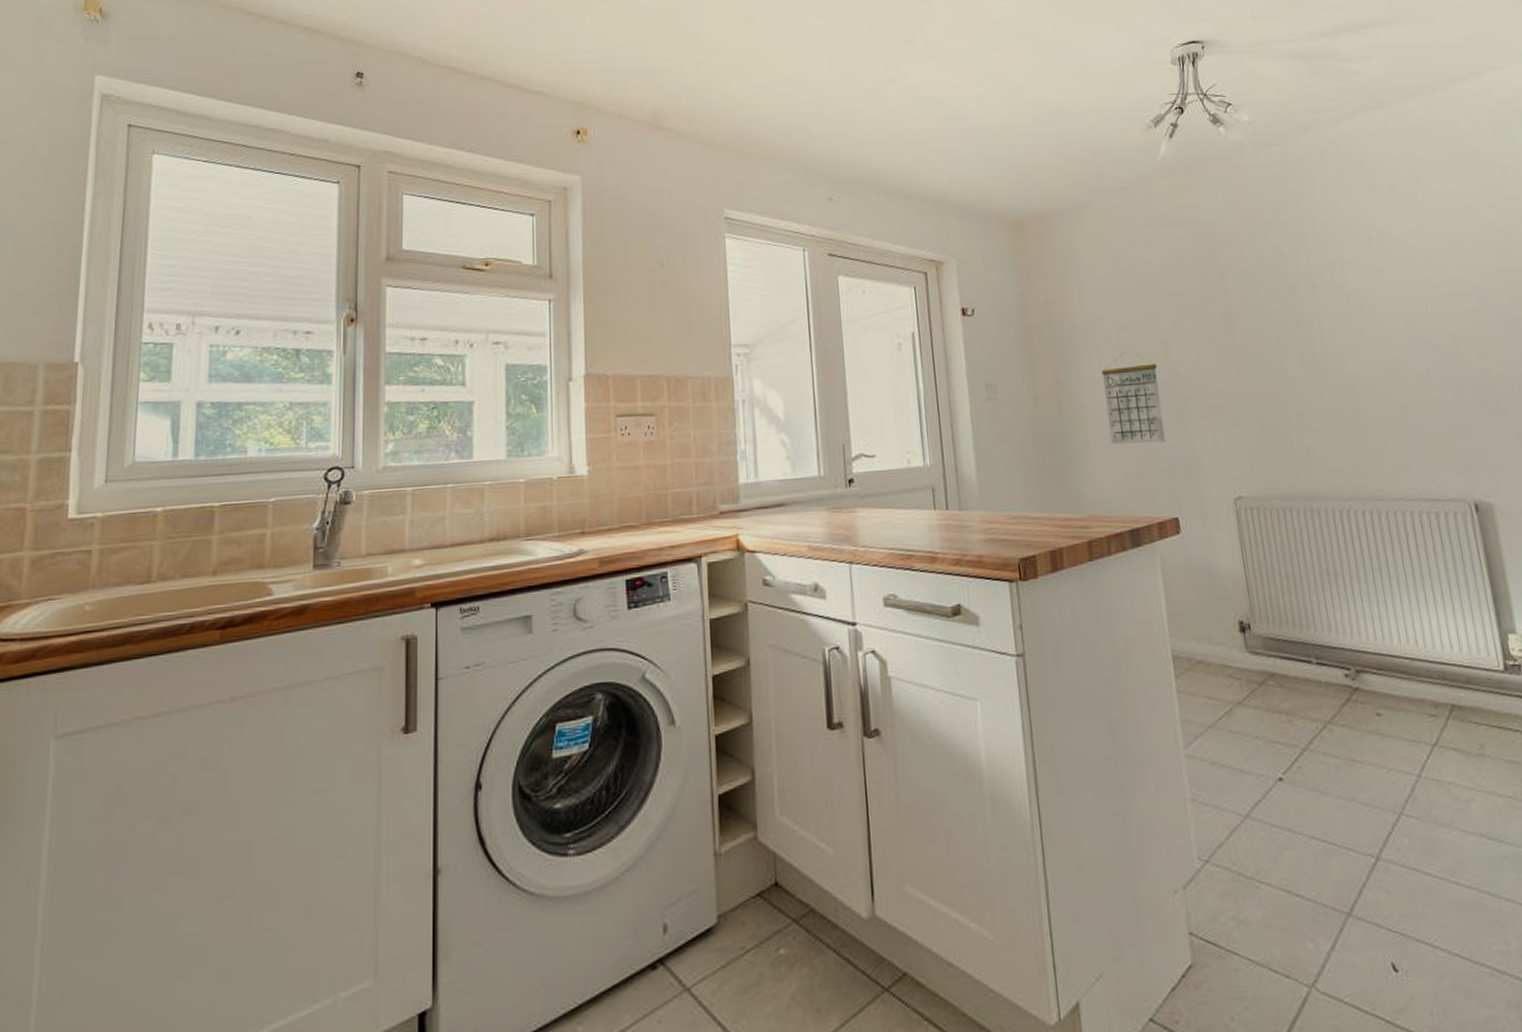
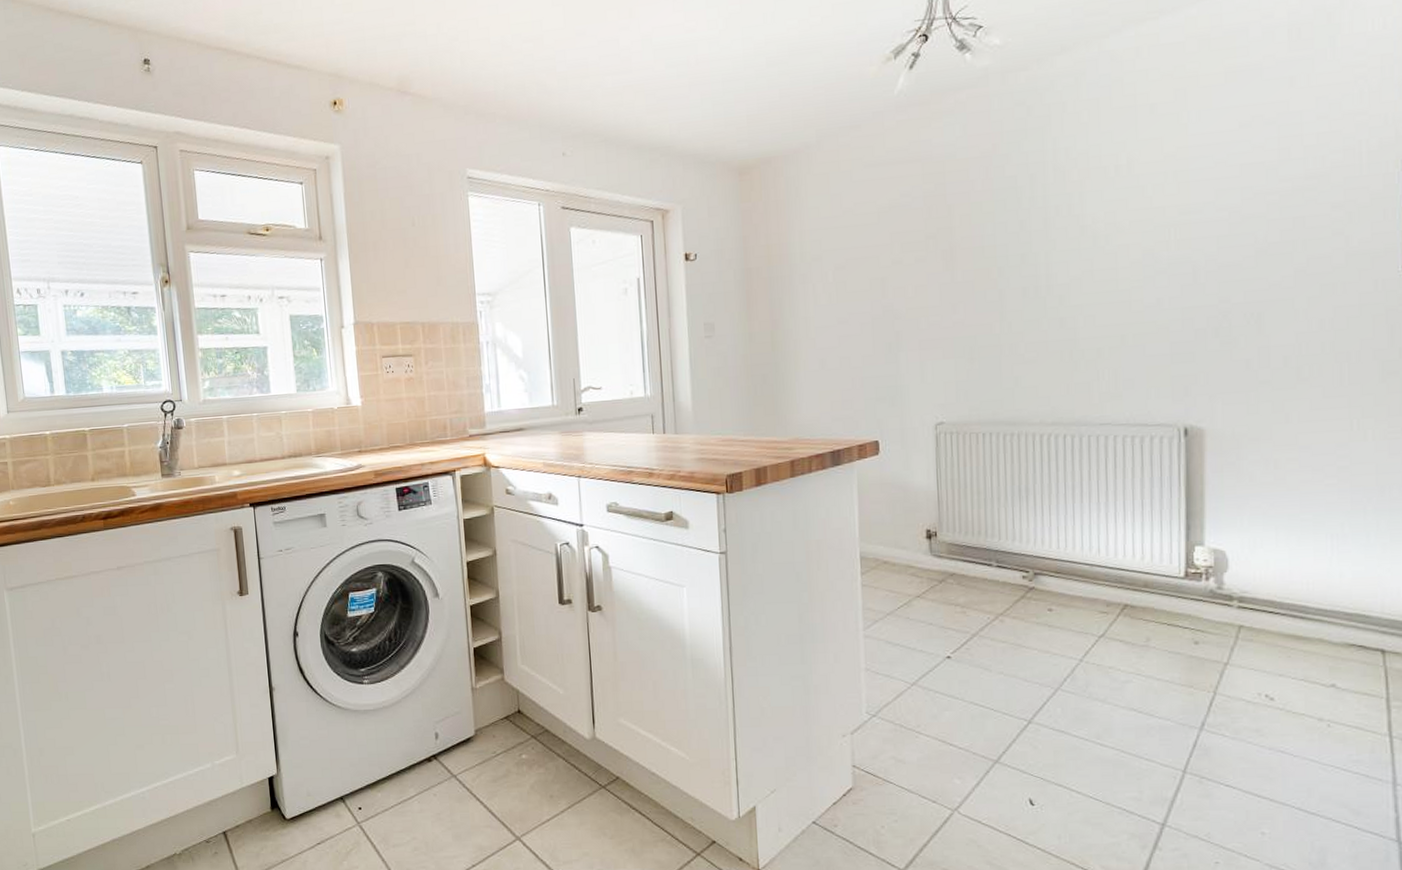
calendar: present [1102,358,1165,444] -> none [817,297,873,376]

